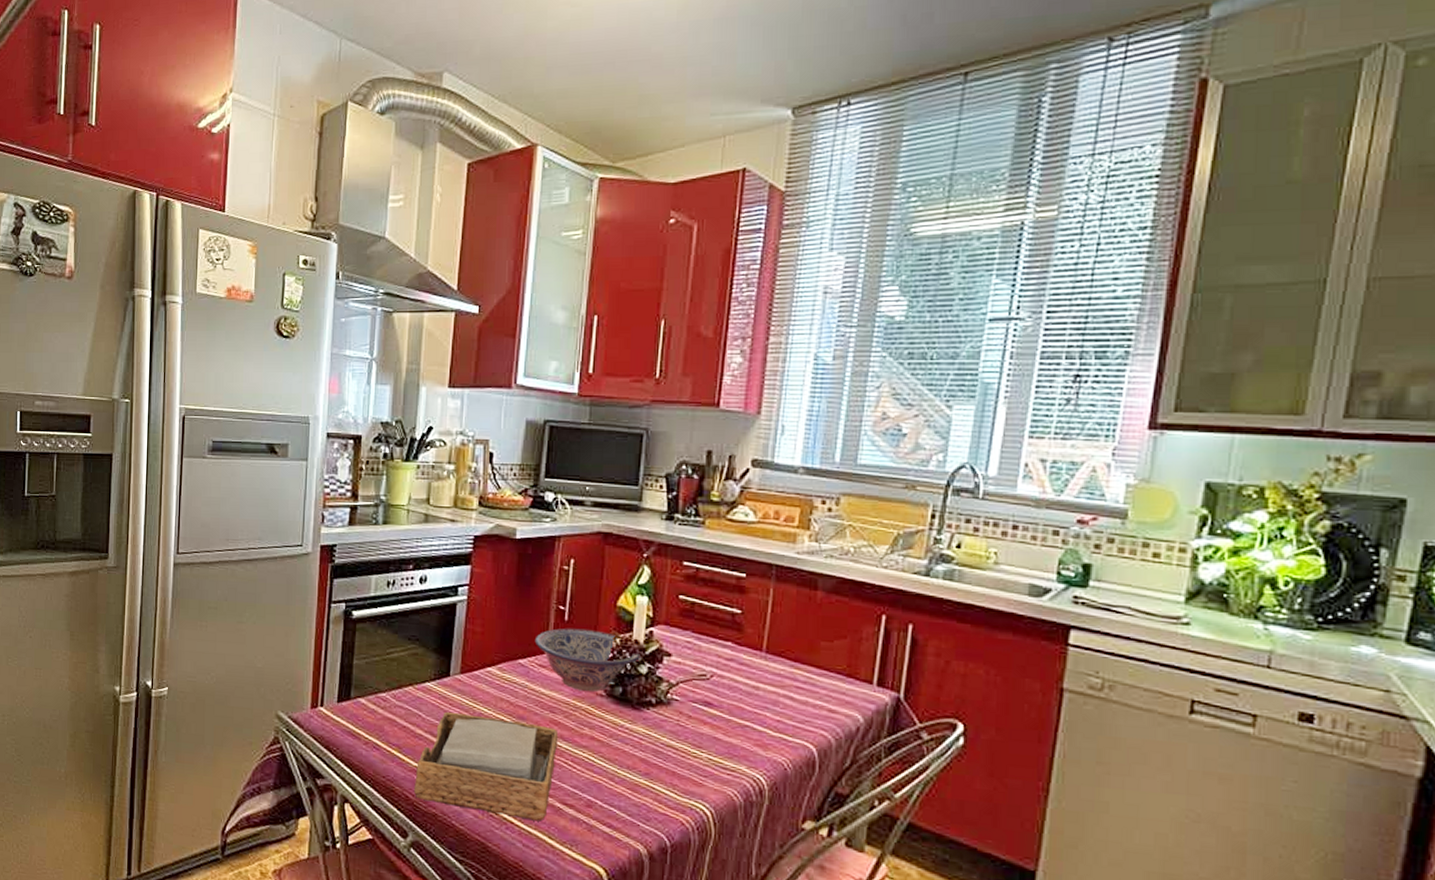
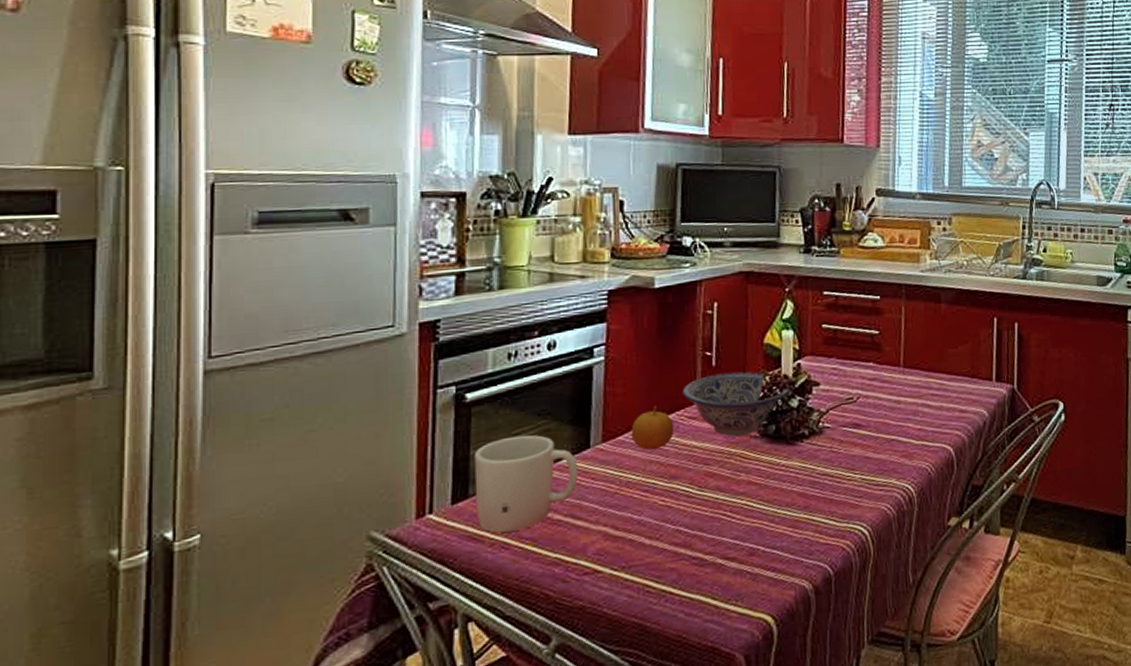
mug: none [355,654,439,736] -> present [474,434,578,533]
napkin holder: present [414,711,559,822] -> none [555,480,715,595]
fruit: none [486,648,525,689] -> present [631,405,674,450]

